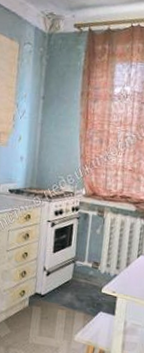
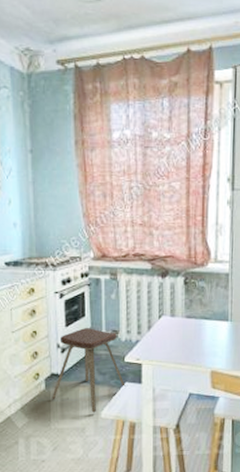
music stool: none [33,256,100,335] -> present [52,328,126,413]

